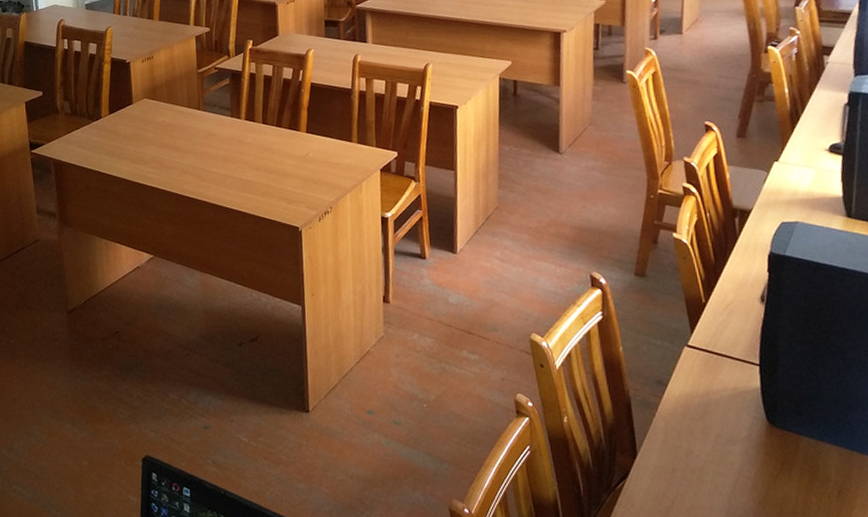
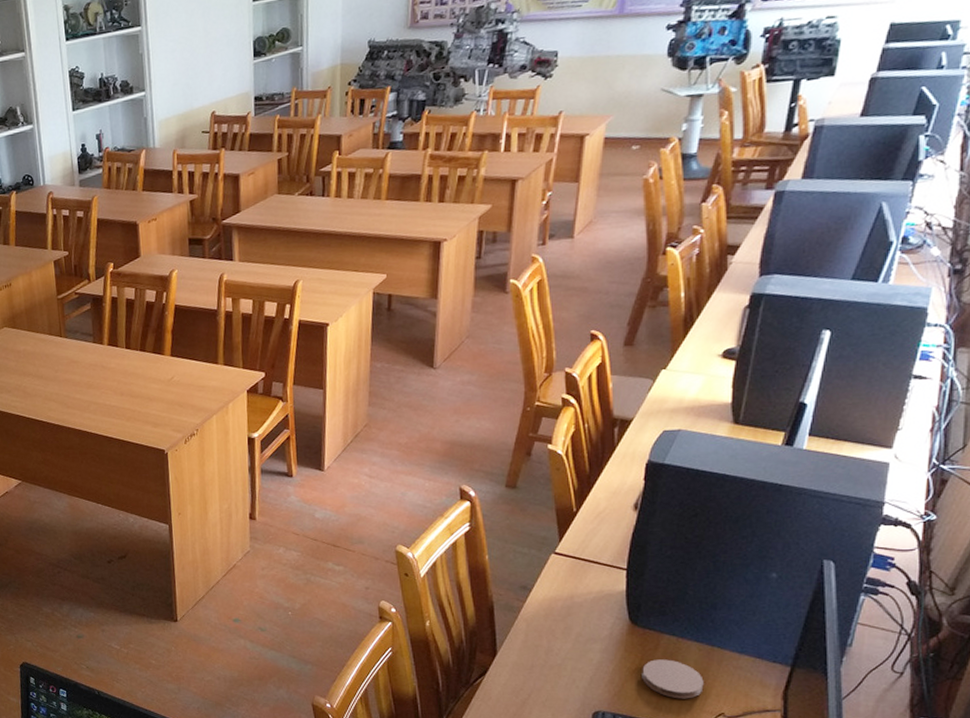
coaster: none [784,464,848,509] -> present [642,659,704,699]

